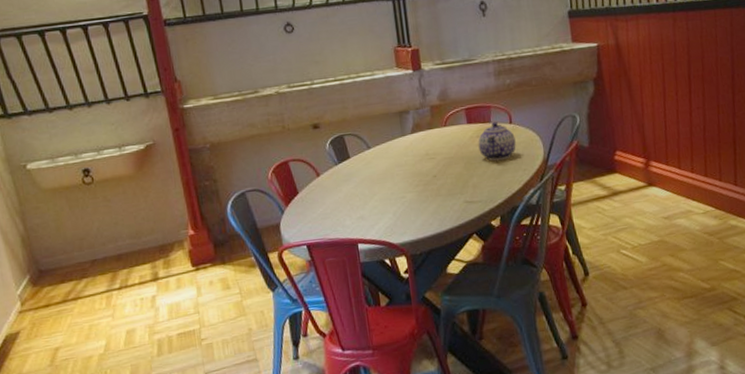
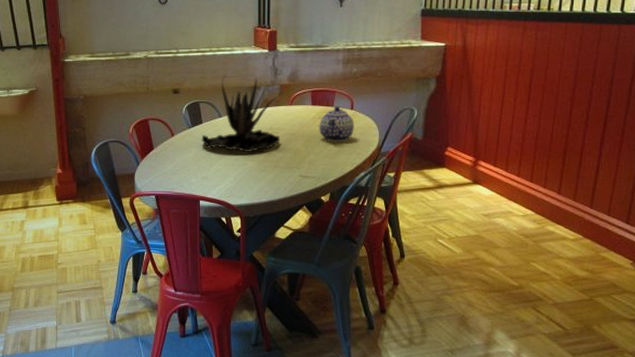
plant: none [351,100,439,185] -> present [201,73,285,152]

